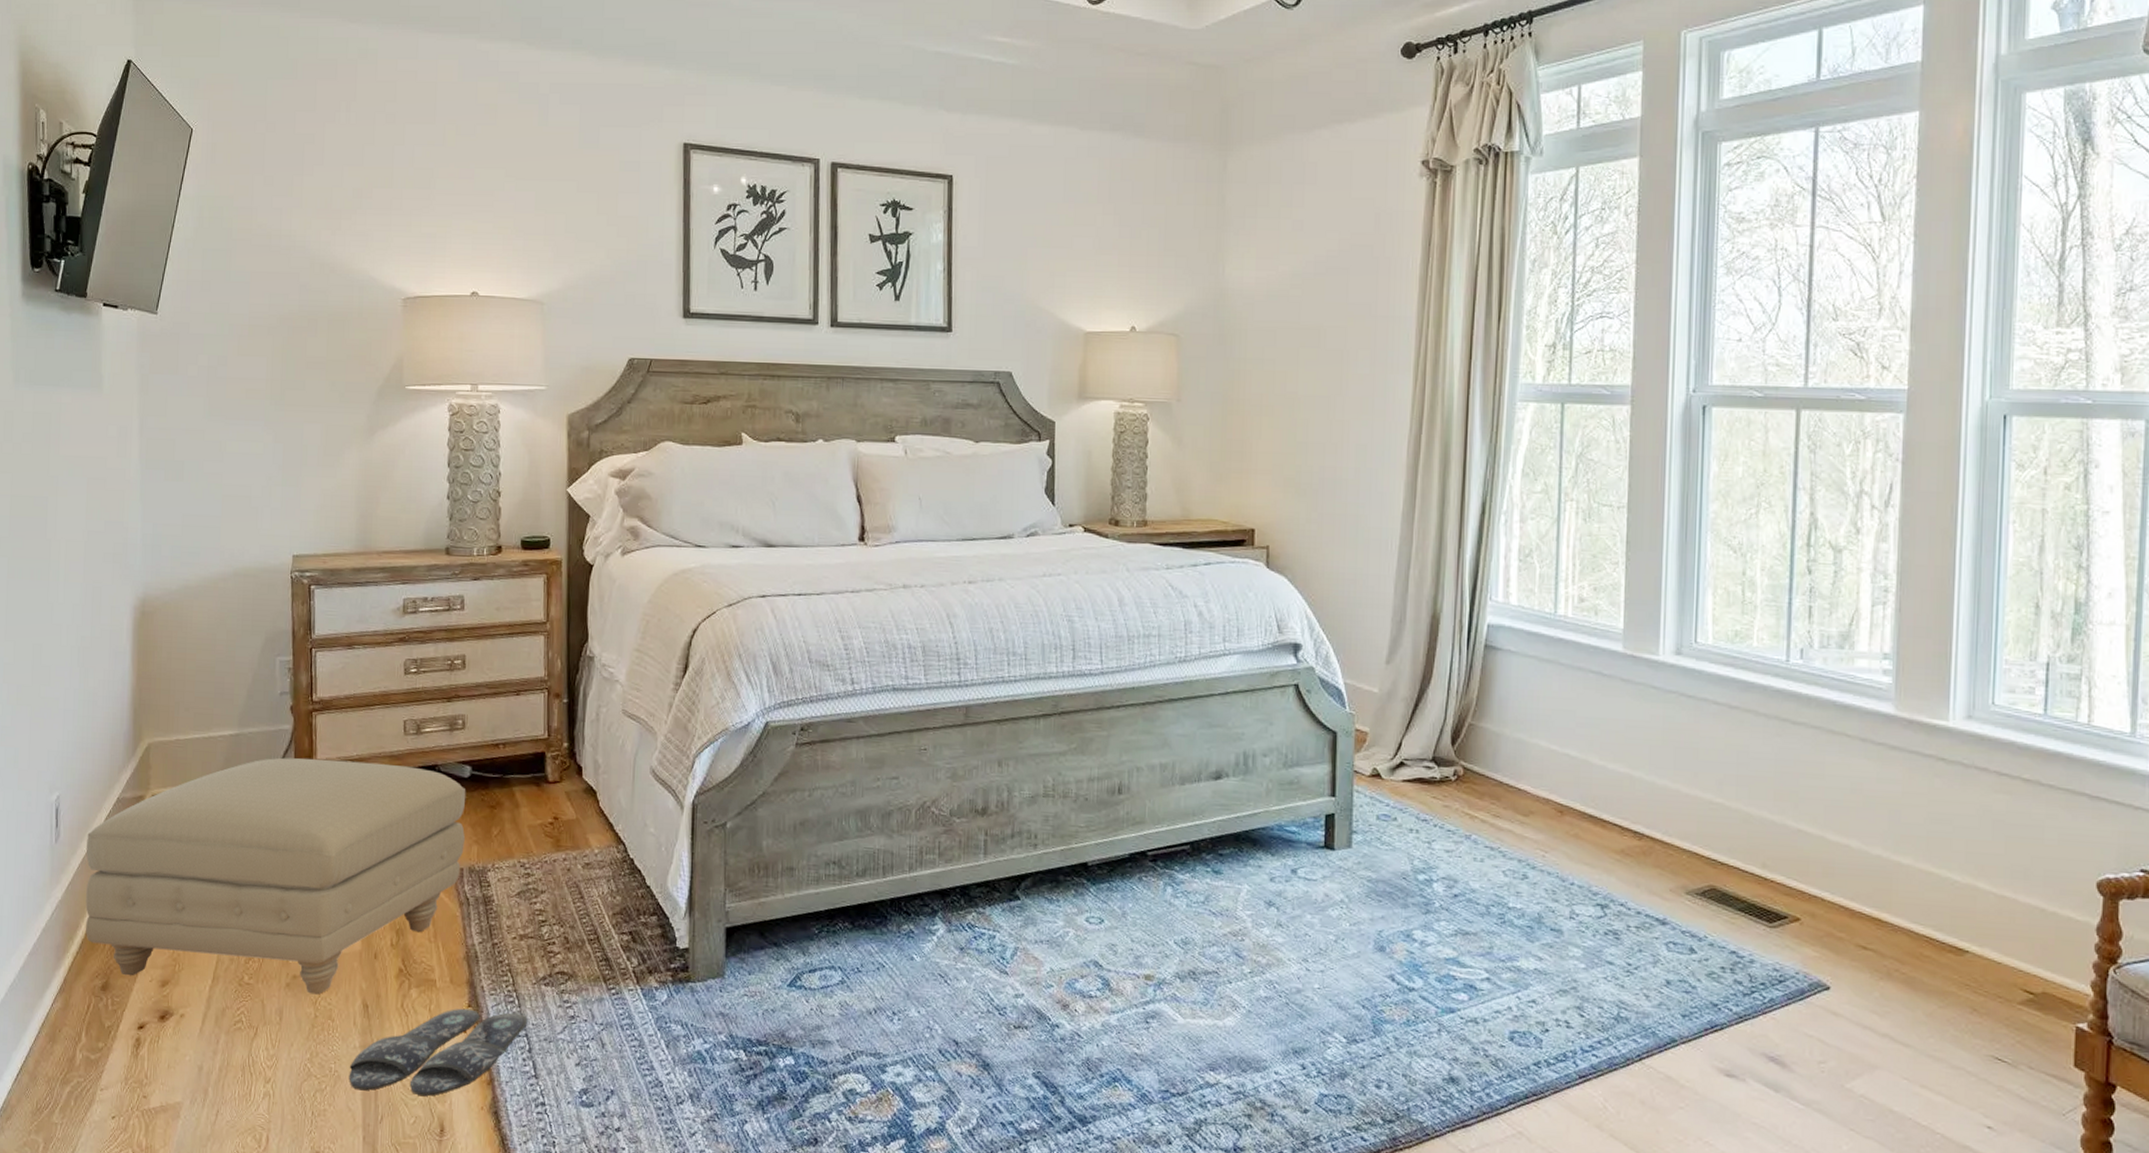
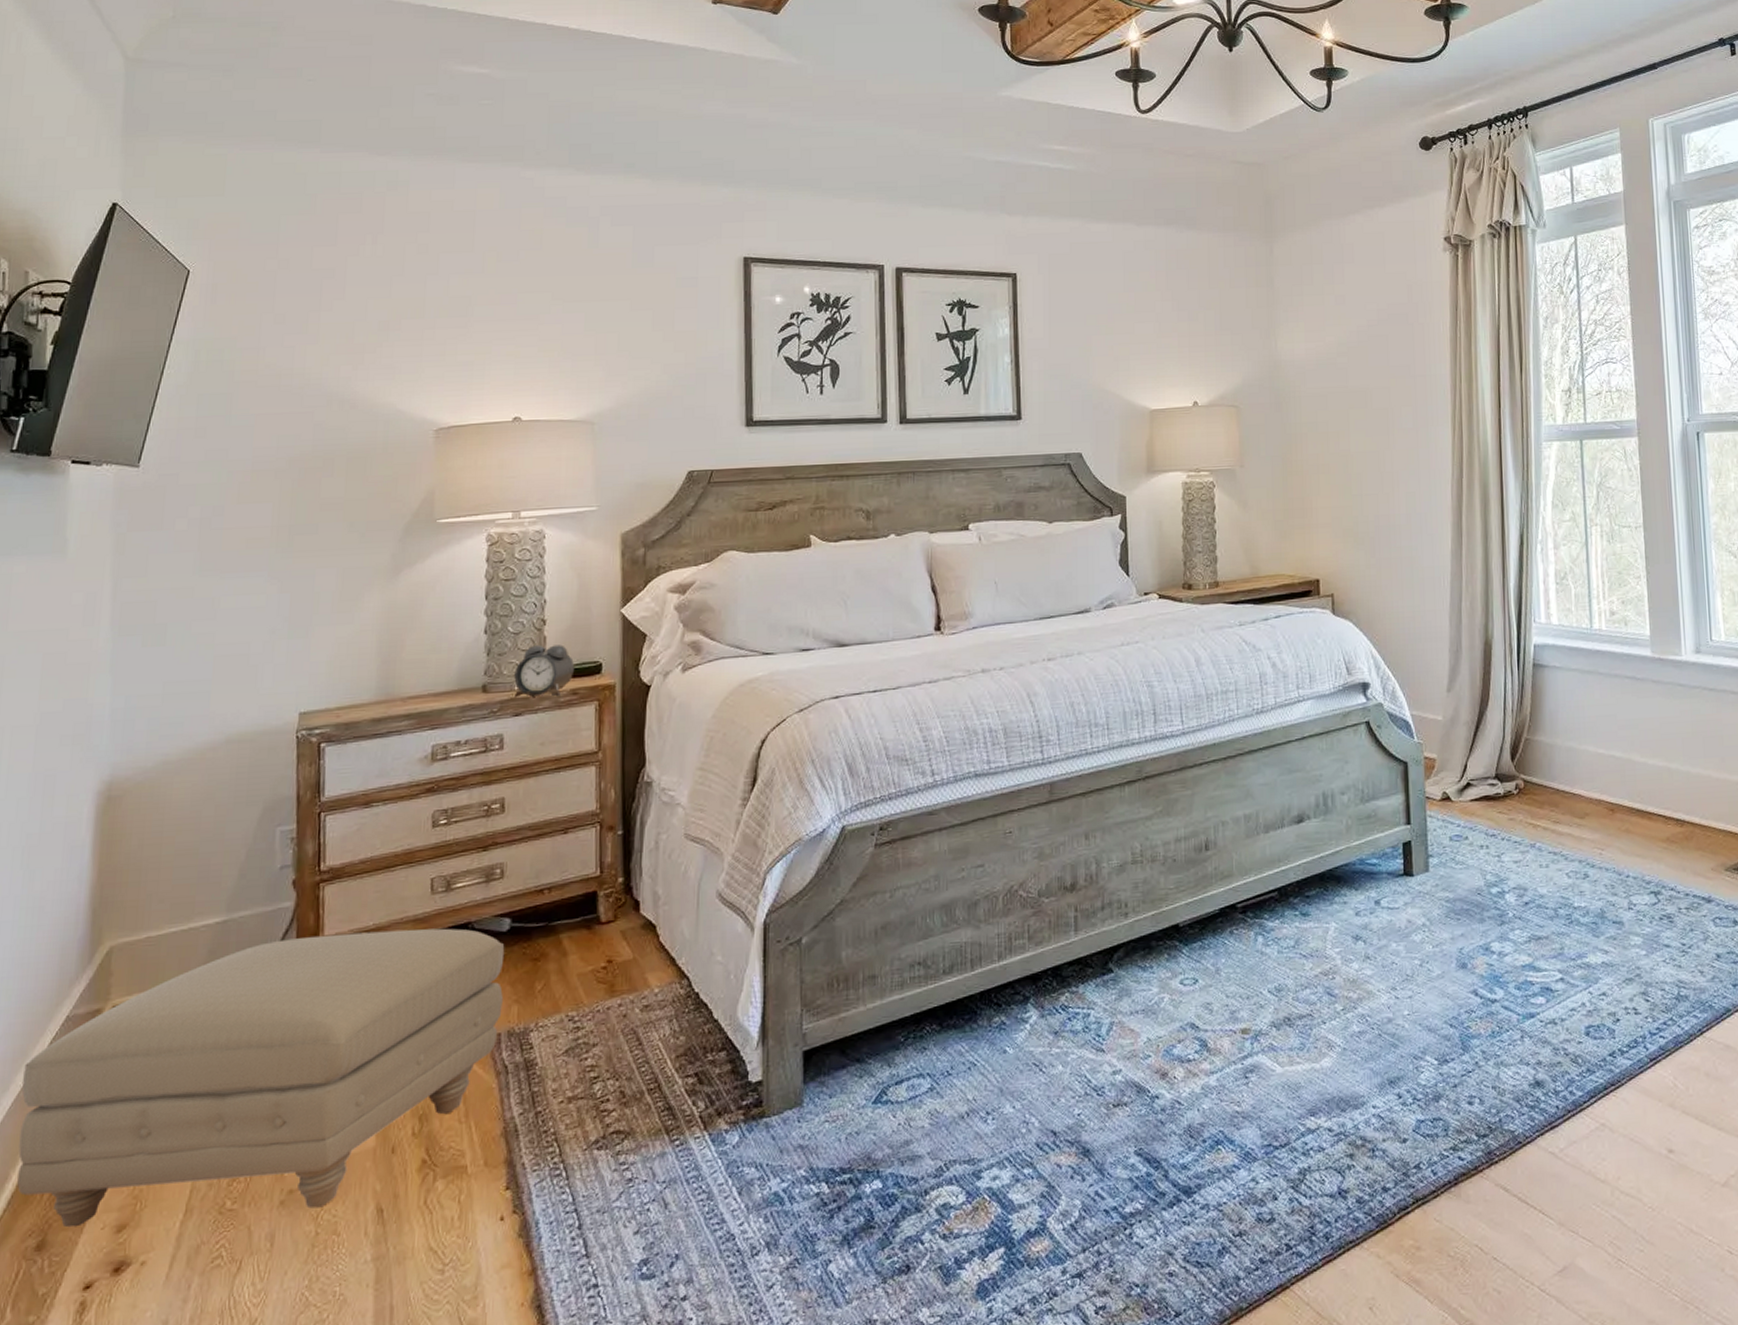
slippers: present [349,1008,528,1097] -> none [357,1186,577,1312]
alarm clock: none [473,514,526,566] -> present [514,644,575,698]

